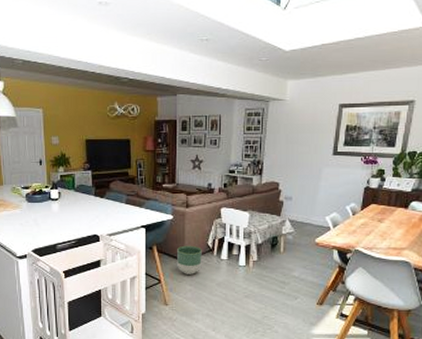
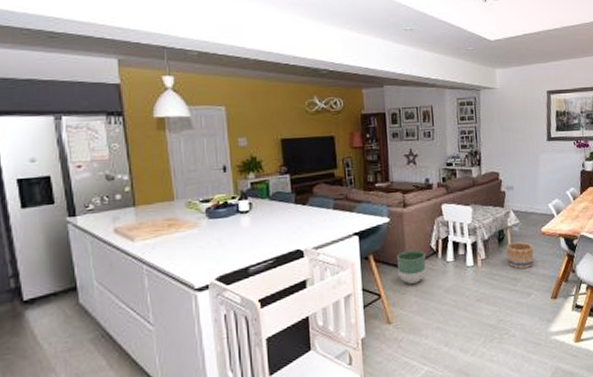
basket: none [277,249,305,274] -> present [506,241,534,269]

